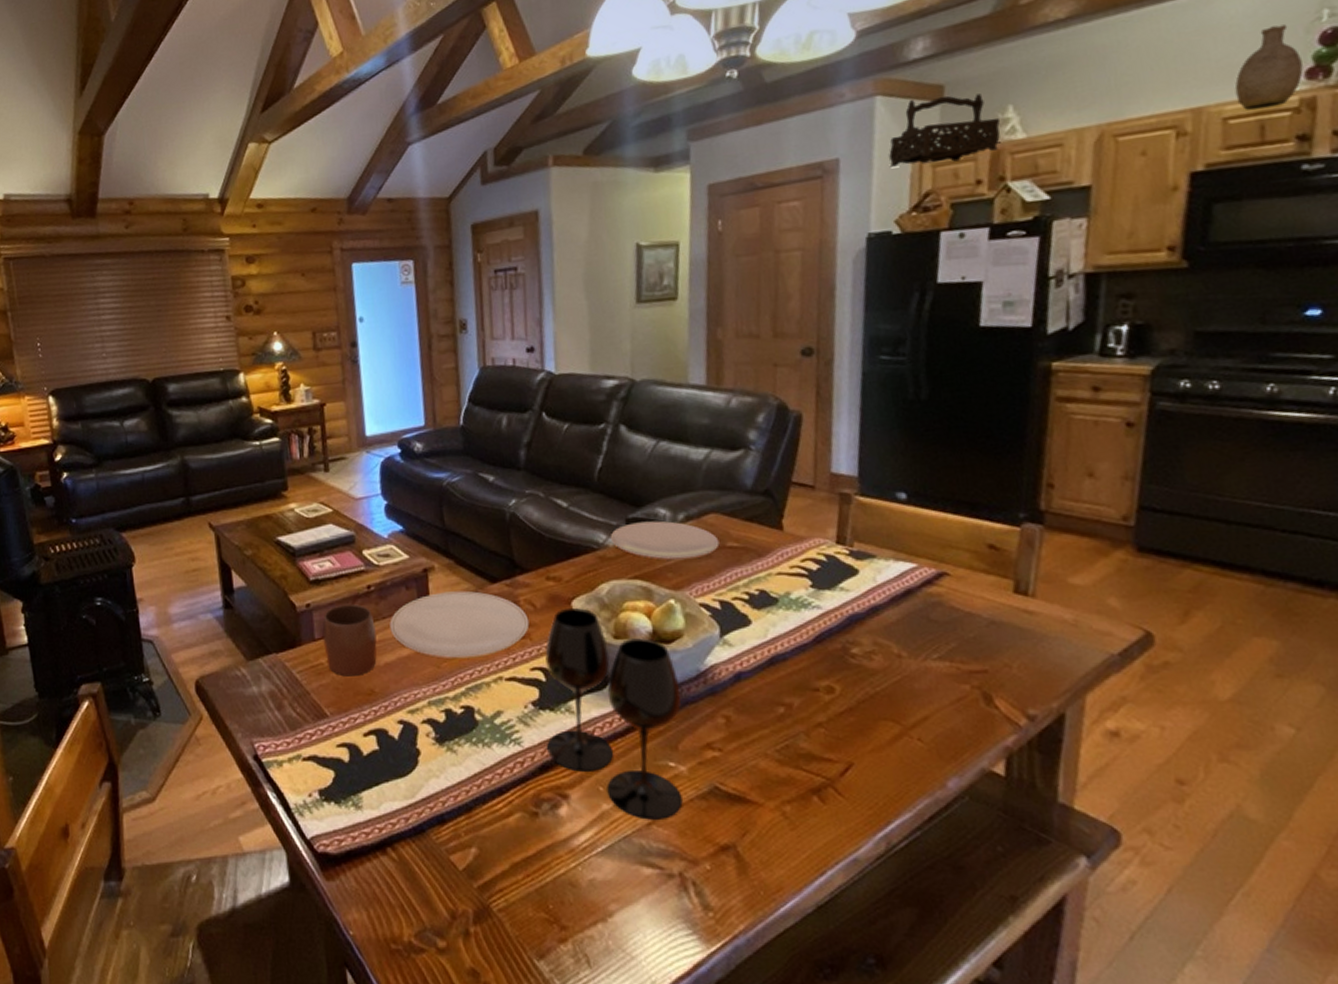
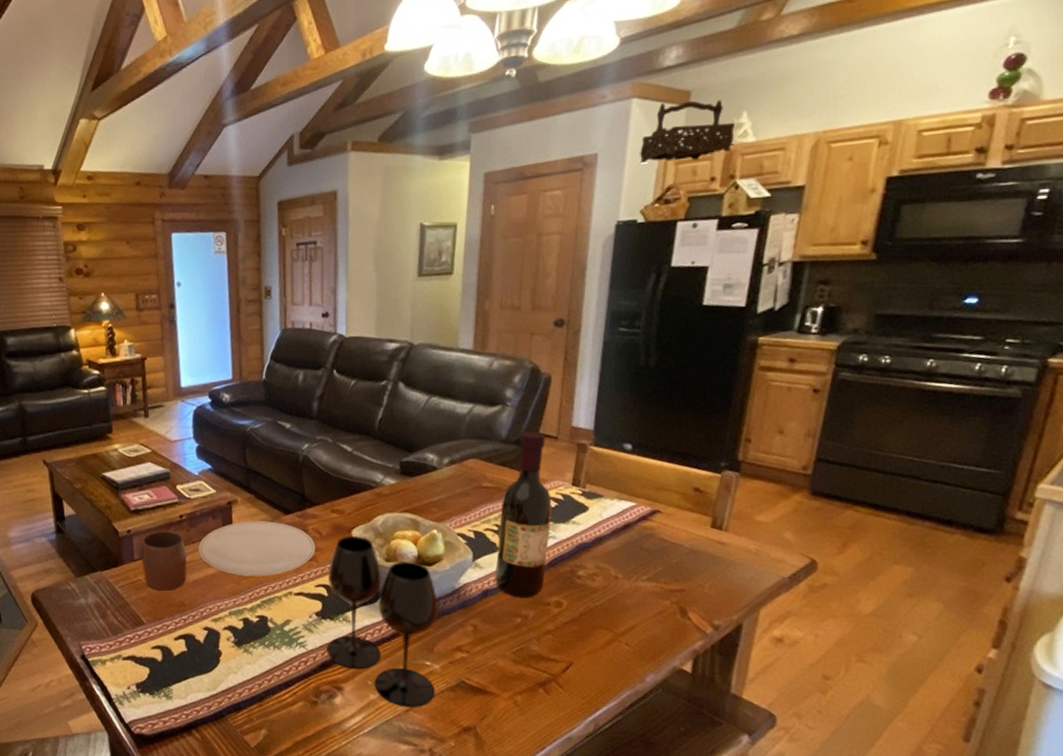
plate: present [610,520,720,561] -> none [386,464,477,498]
wine bottle: none [748,479,814,682] -> present [494,431,552,598]
decorative vase: present [1234,24,1304,111] -> none [931,49,988,125]

